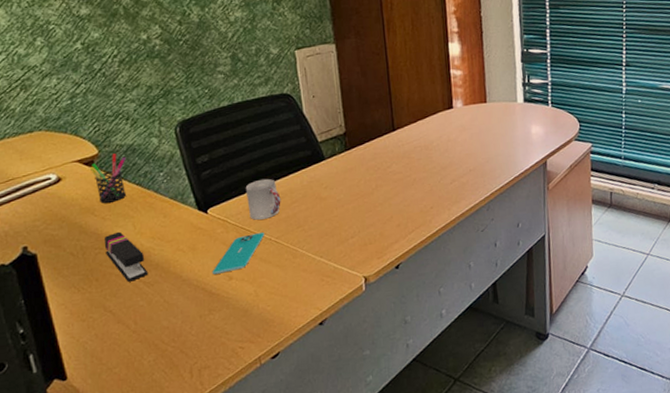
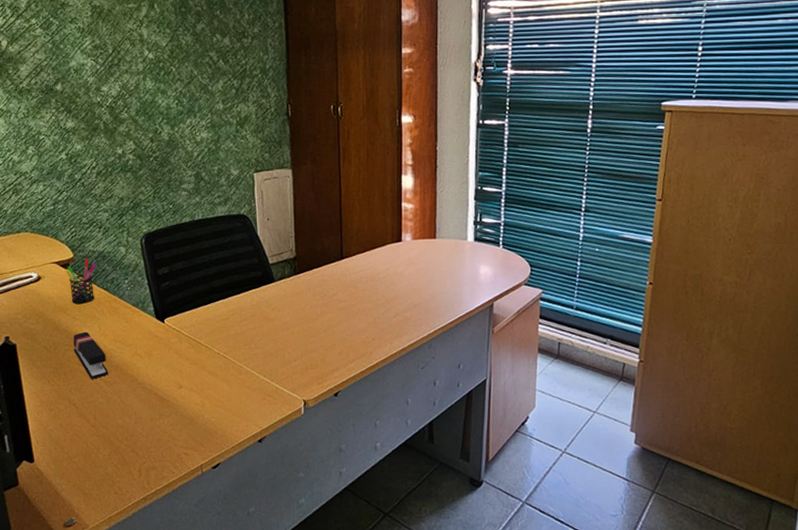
smartphone: present [212,232,265,274] -> none [164,346,214,381]
cup: present [245,178,281,220] -> none [199,295,231,334]

